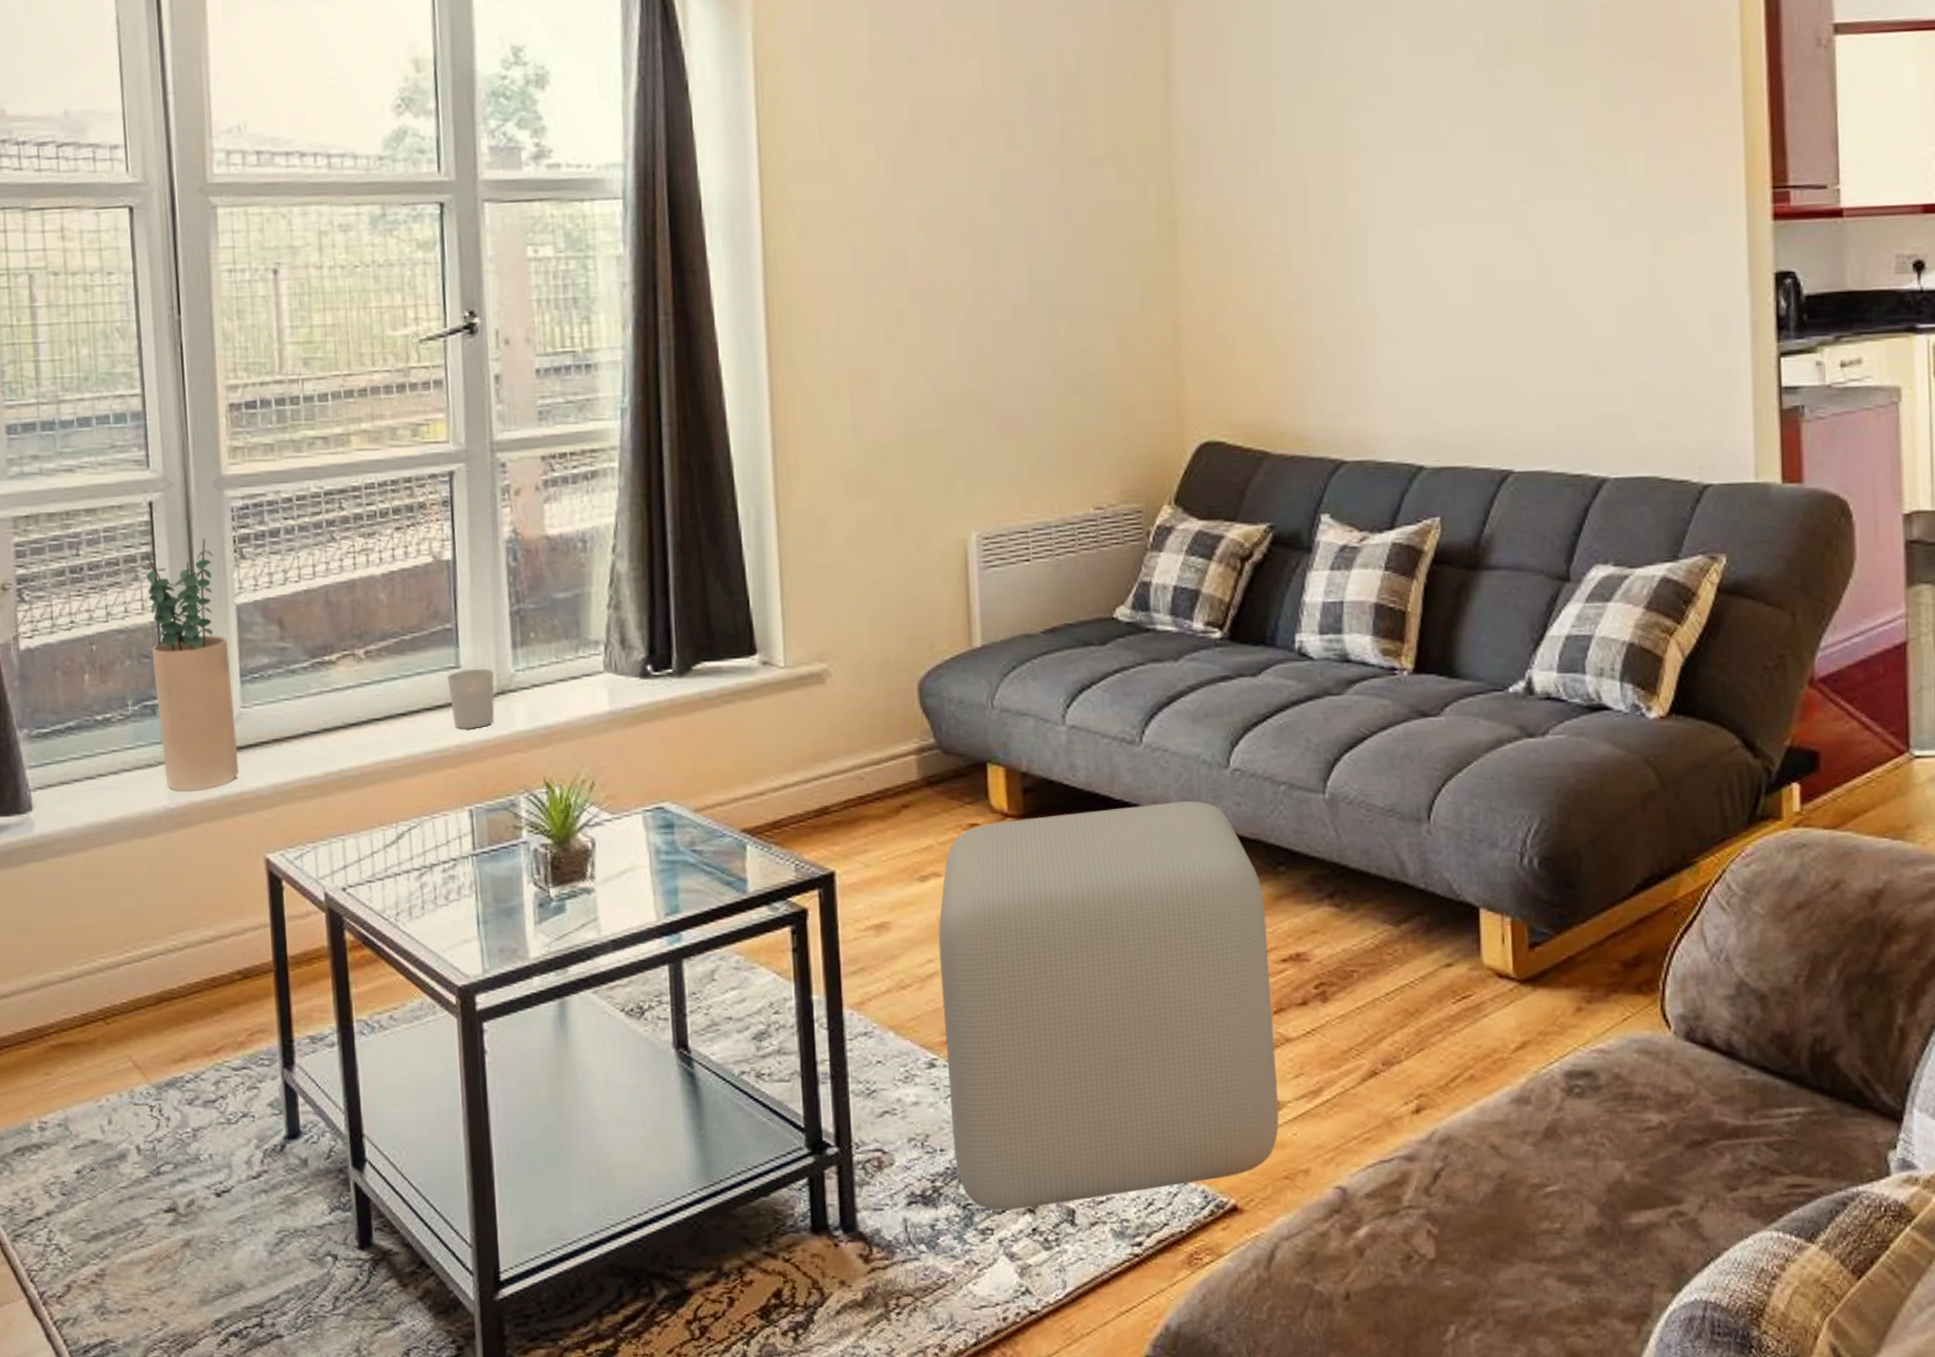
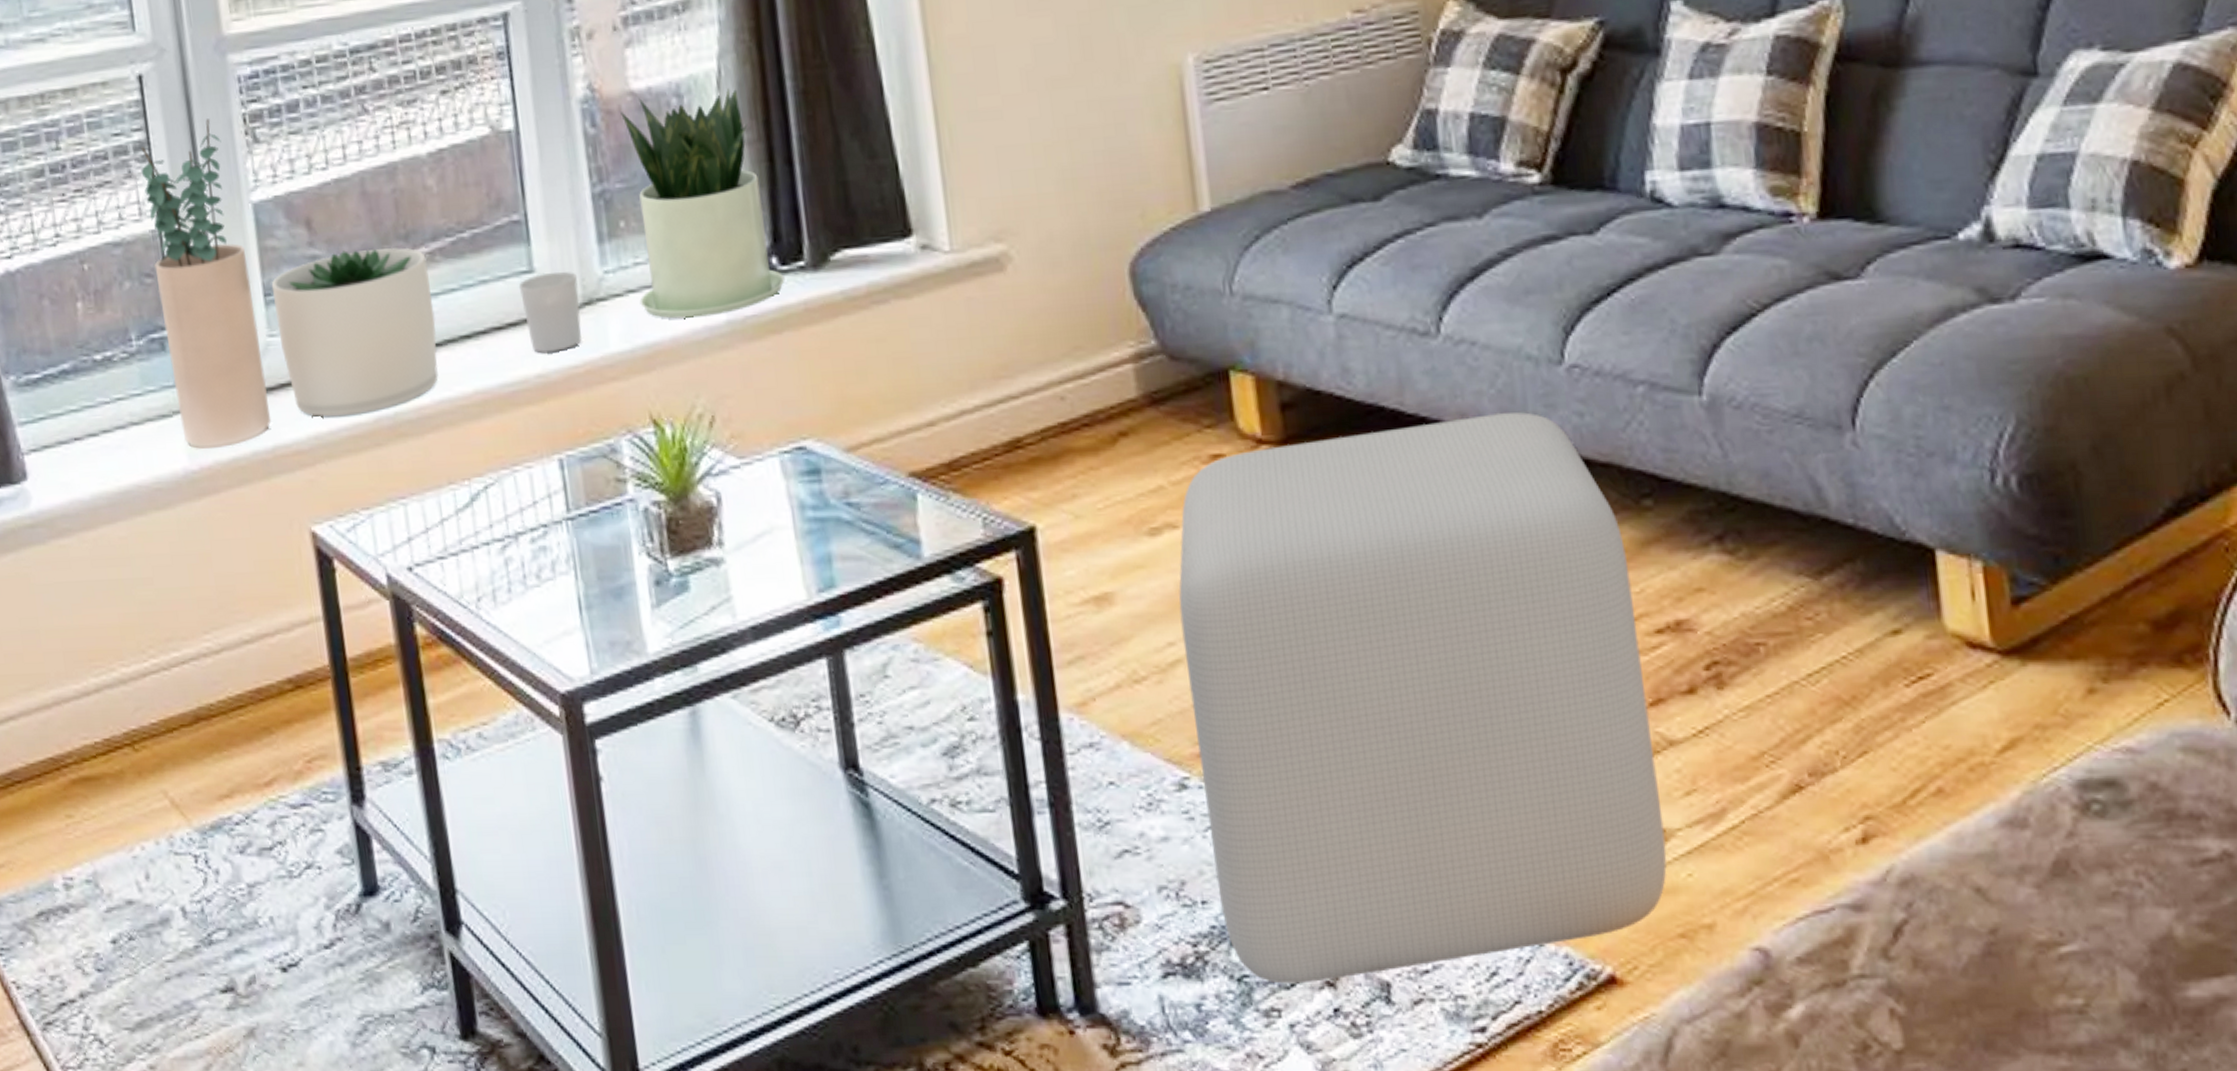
planter: none [247,644,379,771] -> present [271,247,438,417]
planter: none [537,538,656,708] -> present [621,88,785,319]

